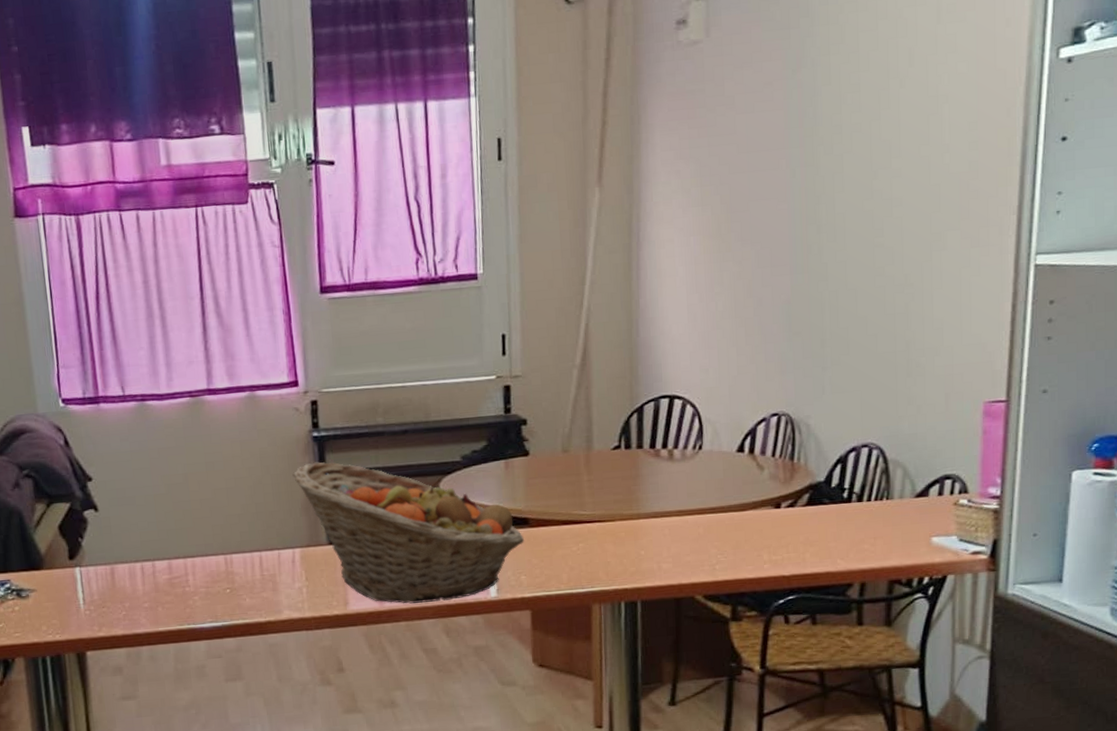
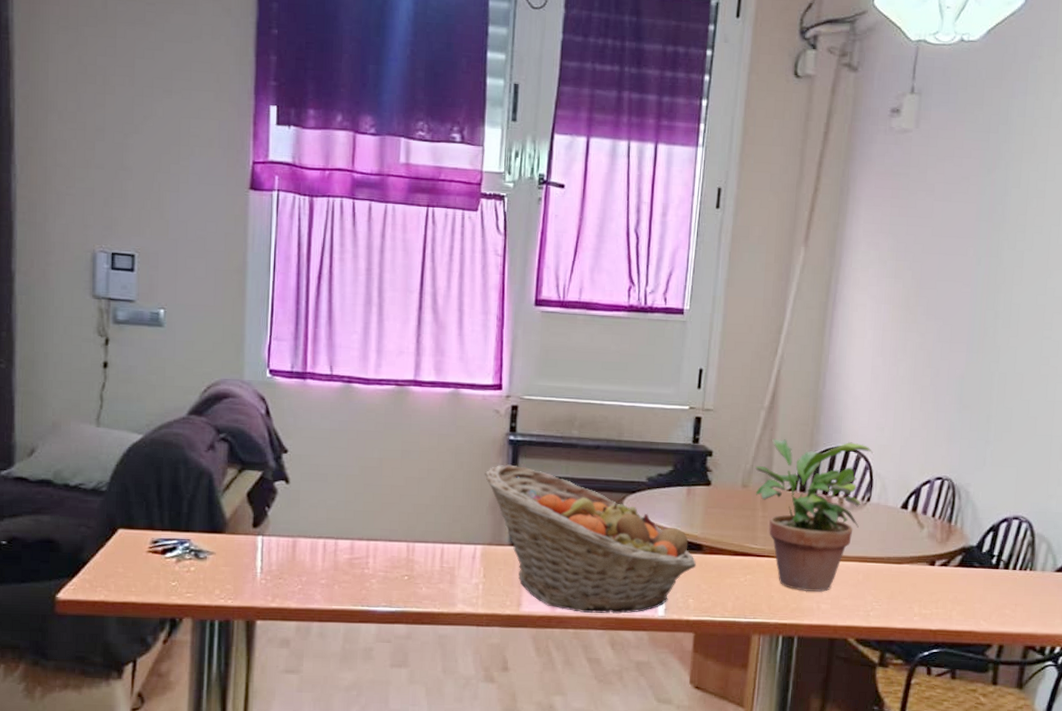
potted plant: none [574,389,700,553] -> present [755,439,873,592]

